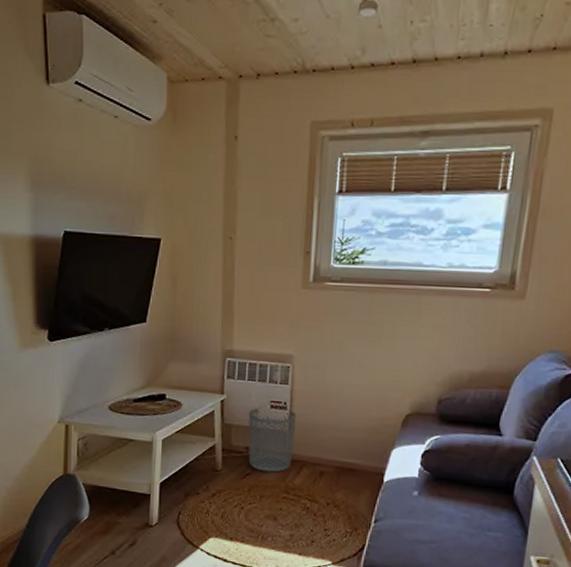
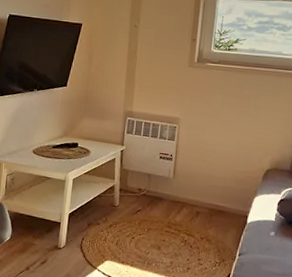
waste bin: present [248,407,297,473] -> none [140,157,180,210]

